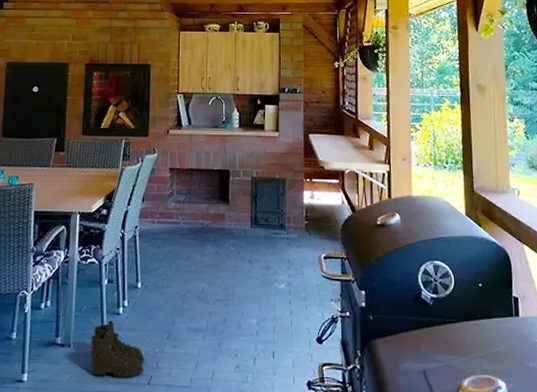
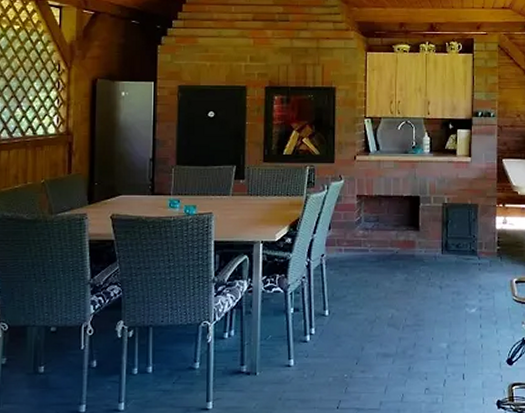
boots: present [89,320,145,379] -> none [275,348,333,404]

